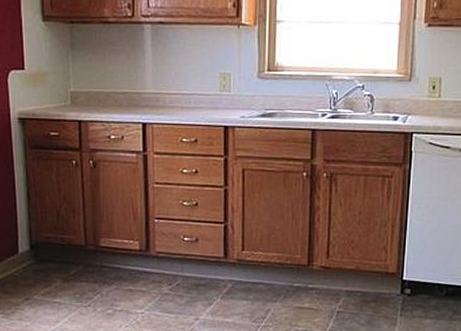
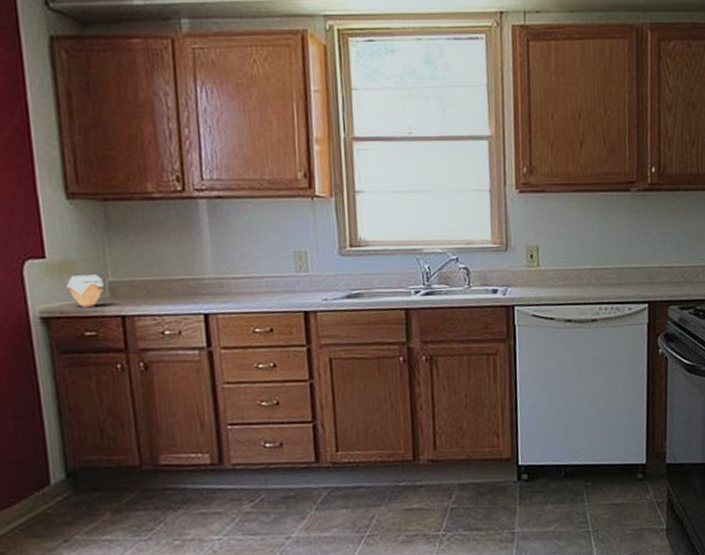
jar: none [38,85,67,111] -> present [65,274,104,307]

